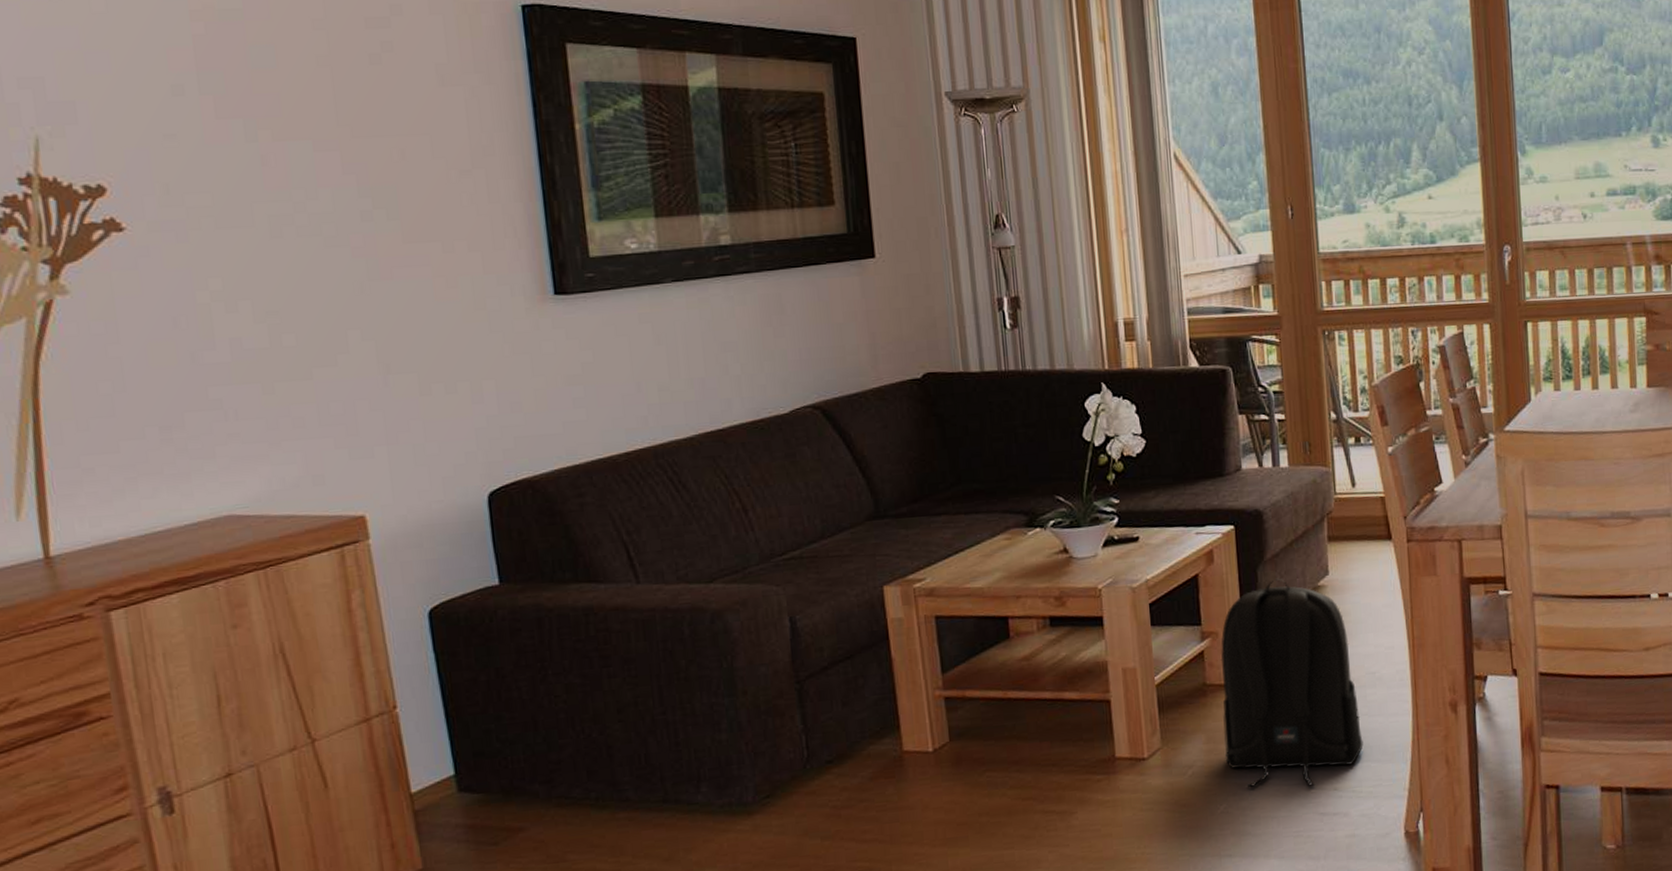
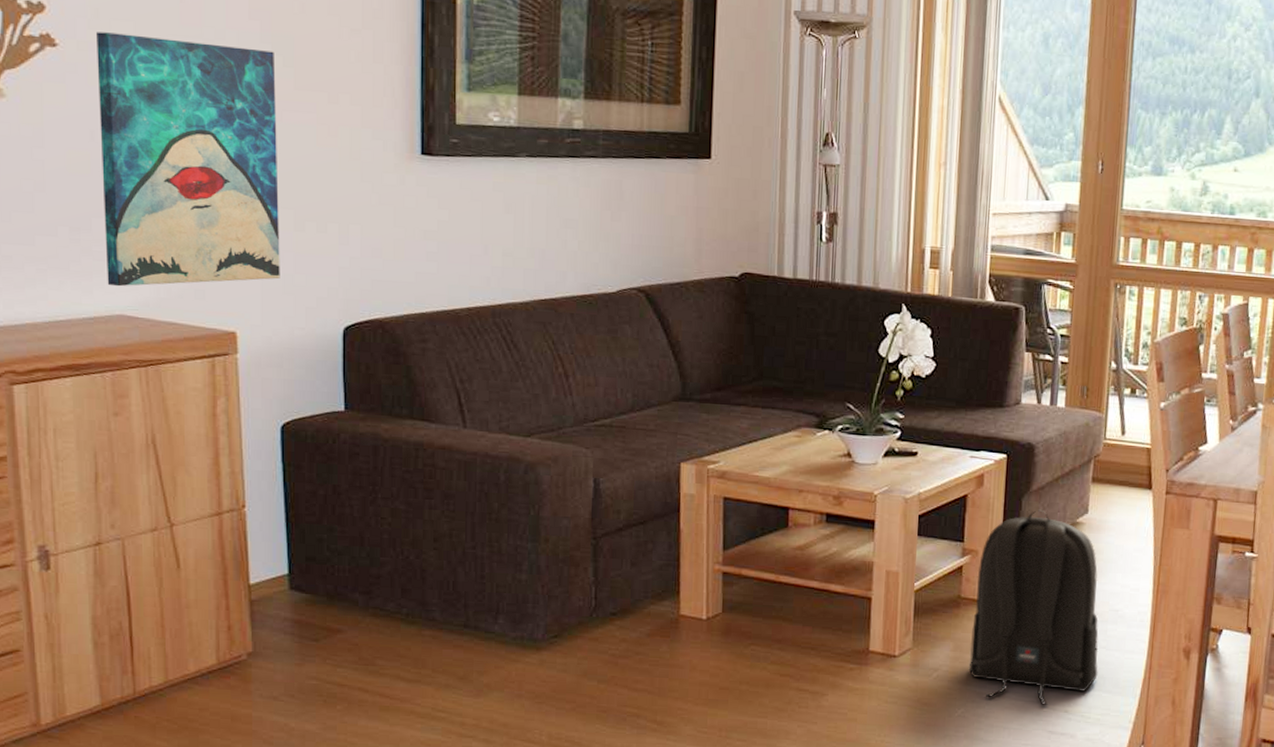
wall art: none [169,205,410,485] -> present [96,32,280,287]

